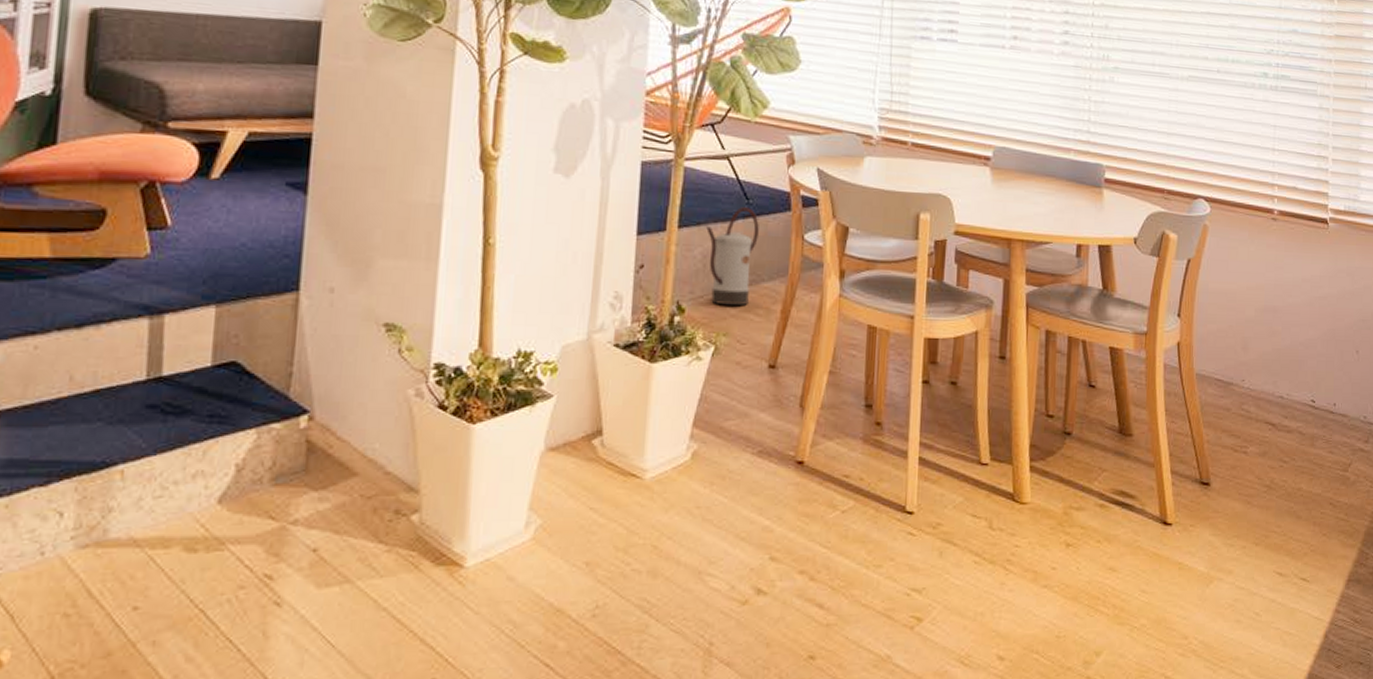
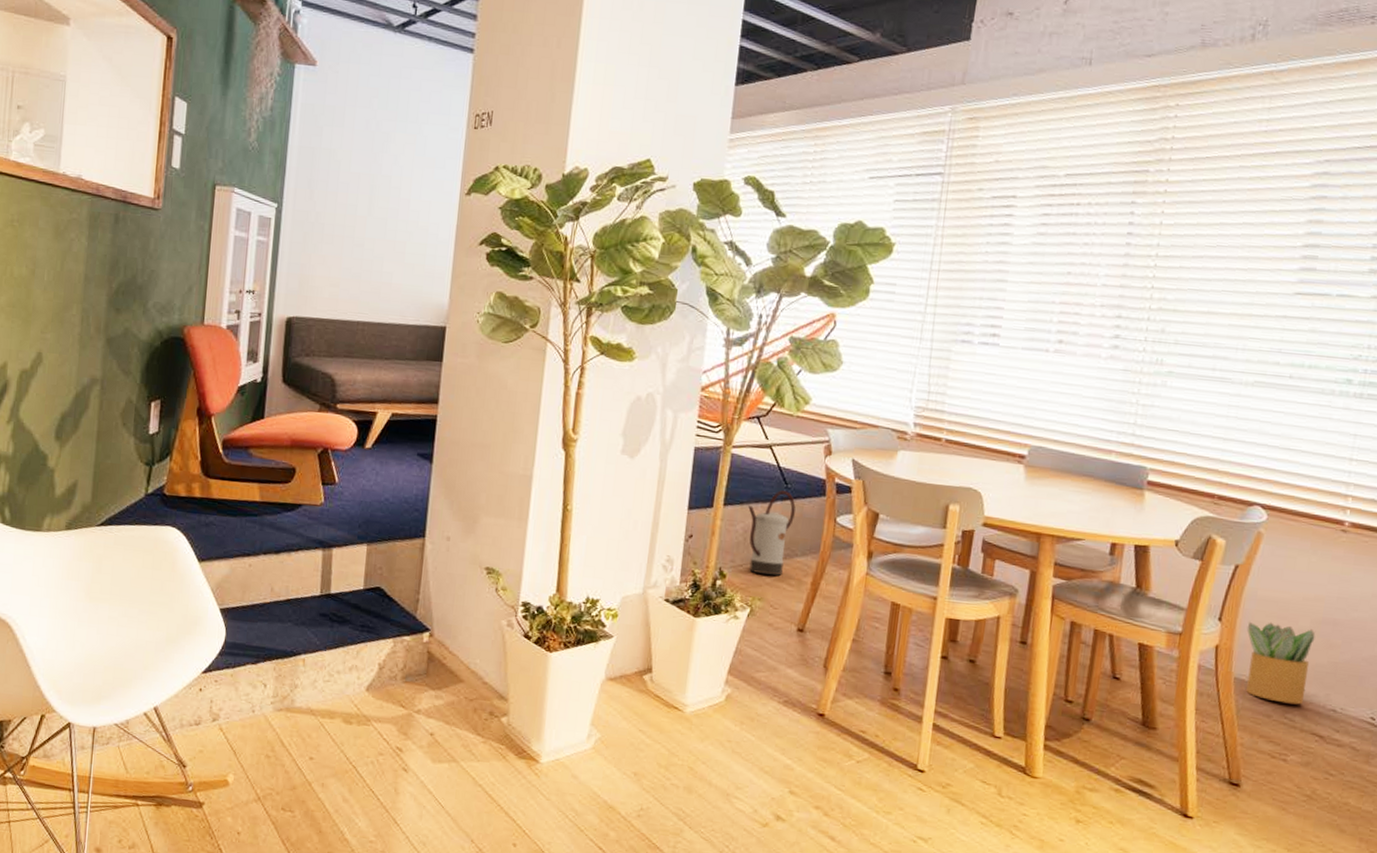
potted plant: none [1202,314,1260,395] -> present [1246,621,1316,705]

